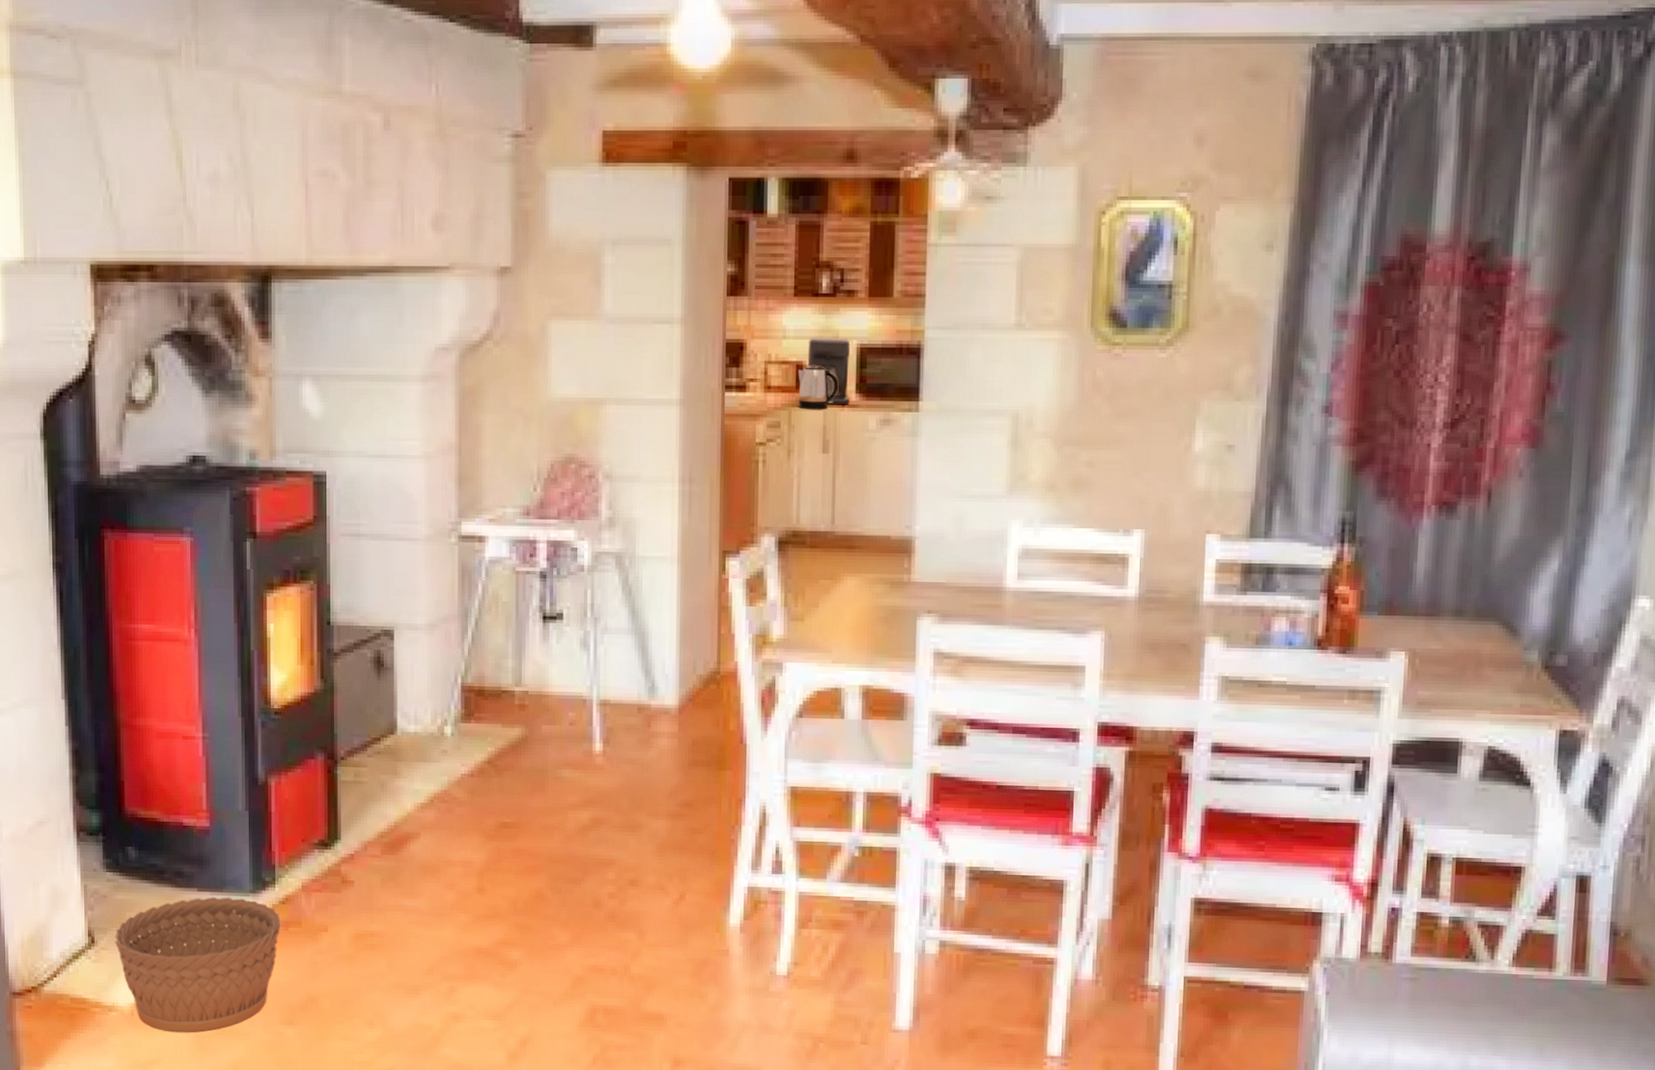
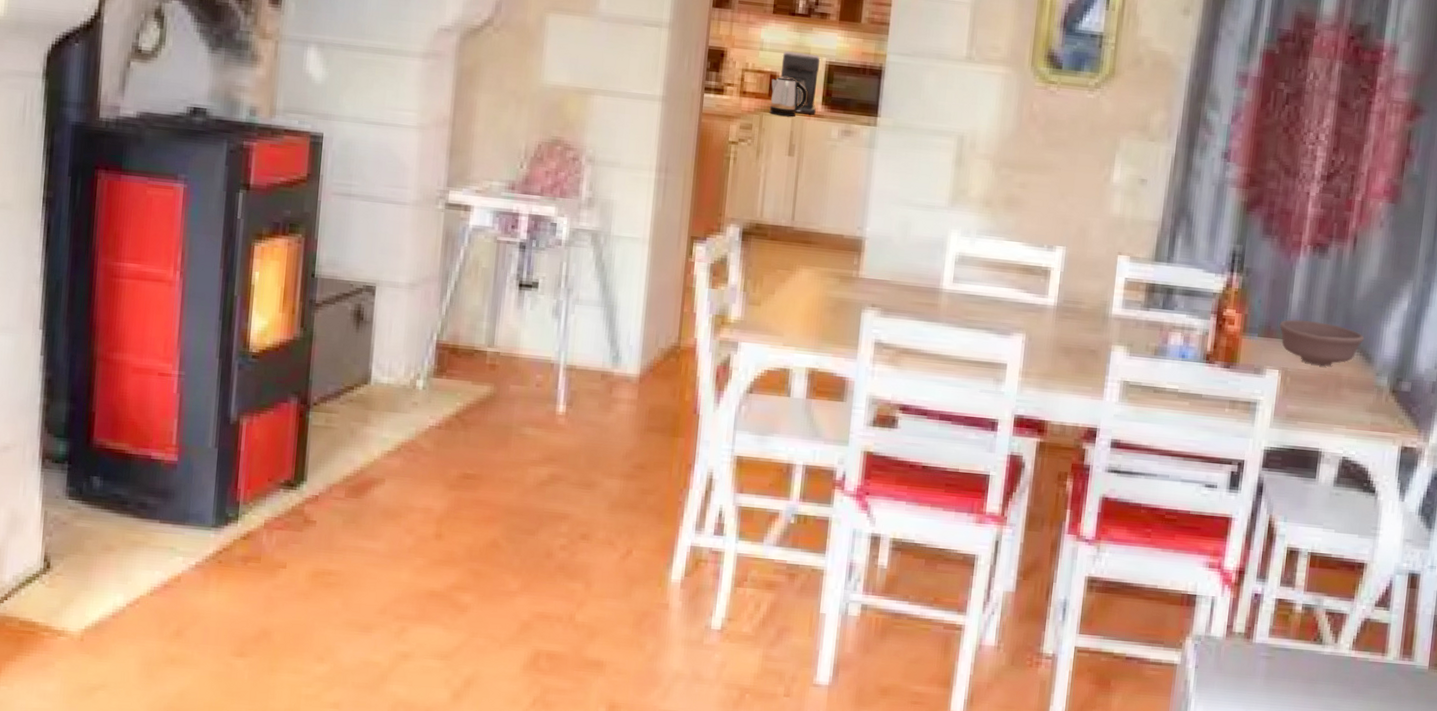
basket: present [115,896,280,1032] -> none [71,529,240,660]
bowl: none [1402,592,1508,644] -> present [1279,319,1365,367]

